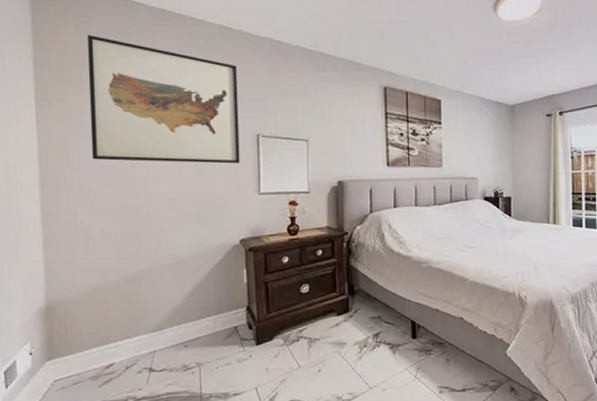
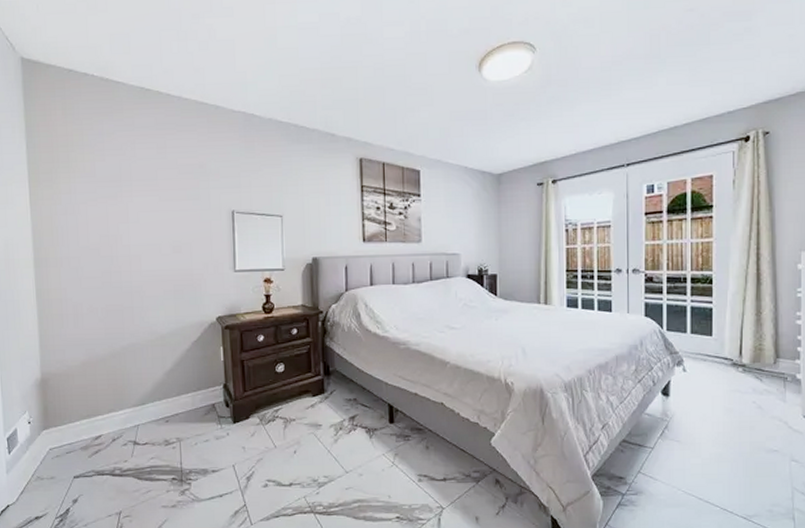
wall art: present [86,34,240,164] -> none [72,115,216,241]

